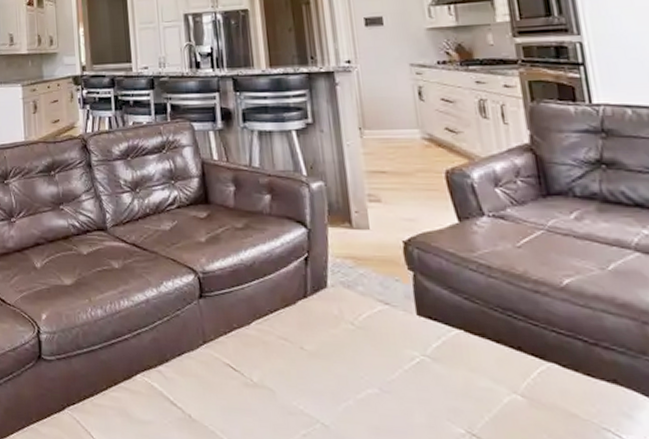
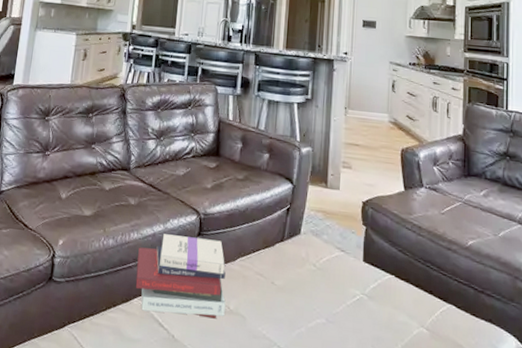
books: none [132,299,248,394] -> present [135,234,226,319]

